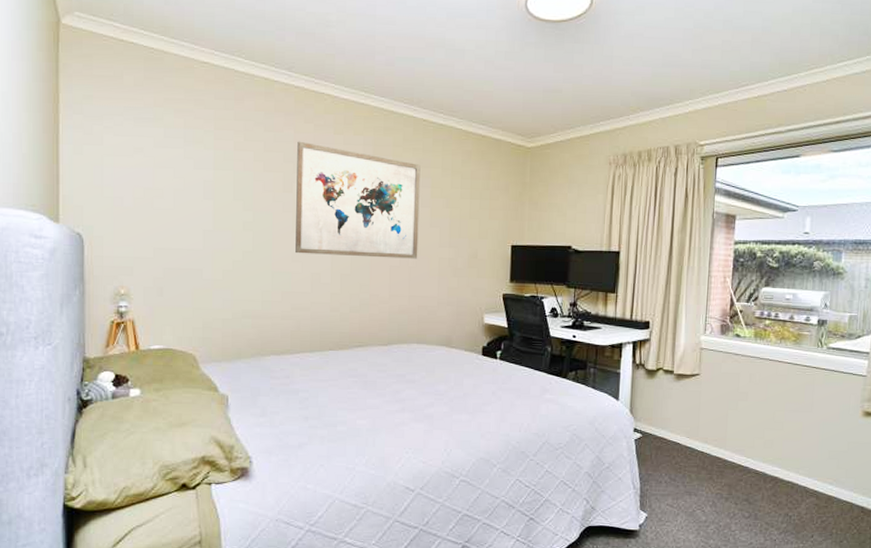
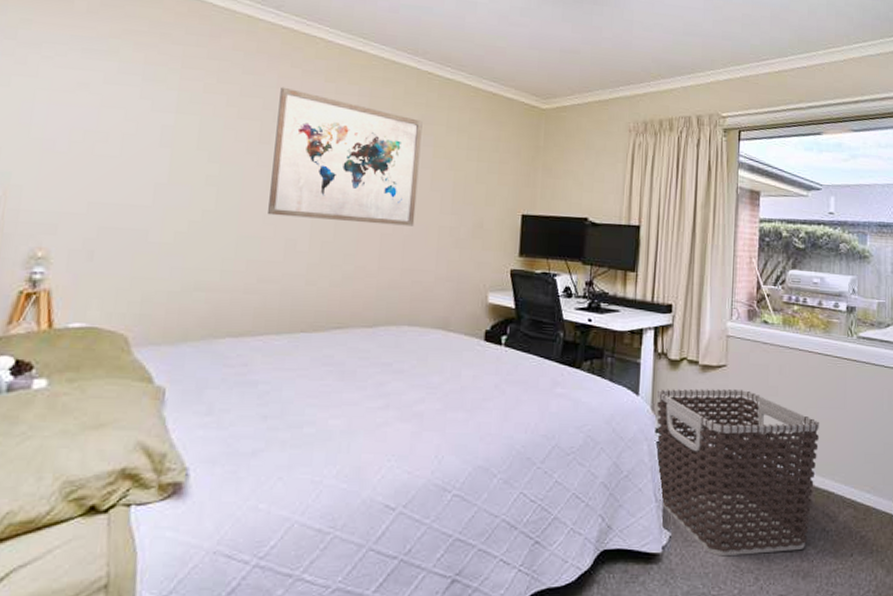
clothes hamper: none [635,394,786,534] -> present [657,388,819,557]

